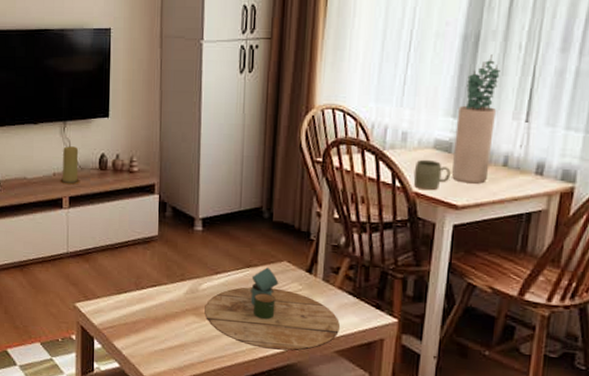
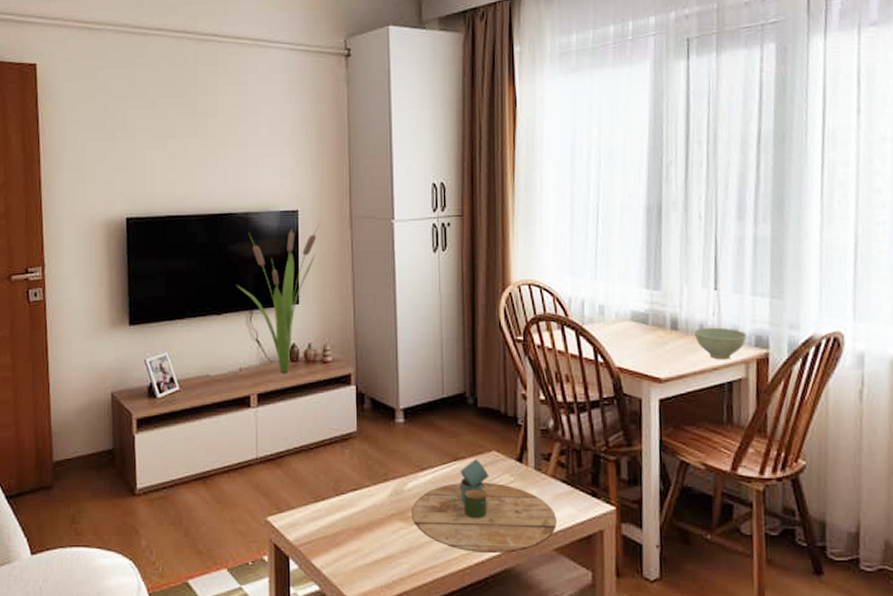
plant: none [52,42,132,181] -> present [237,223,321,374]
candle: present [59,146,81,185] -> none [246,337,270,380]
mug: present [413,159,451,191] -> none [614,332,651,365]
vase: present [451,54,500,184] -> none [650,225,687,355]
bowl: none [497,159,553,192] -> present [693,327,747,360]

